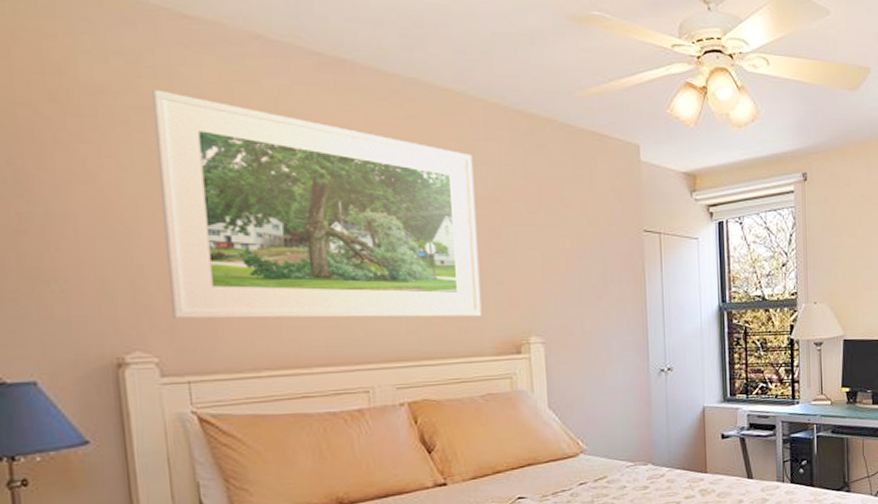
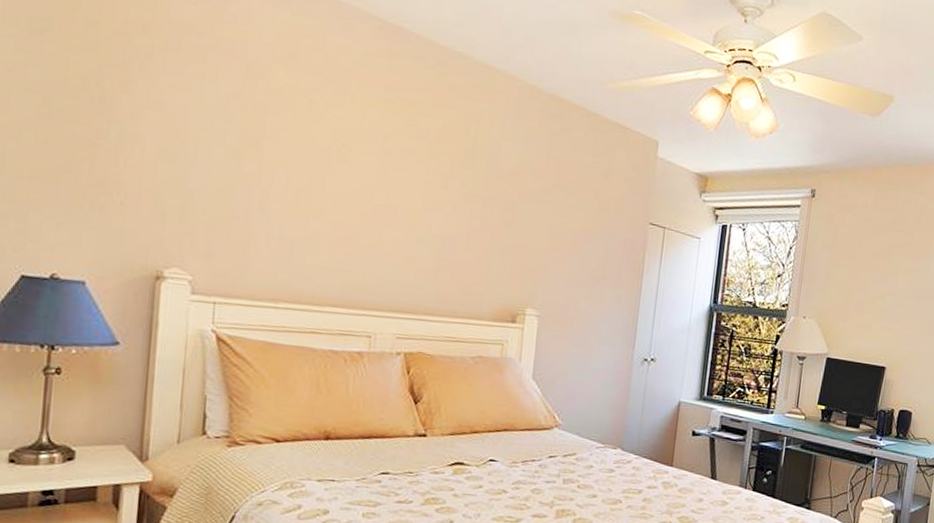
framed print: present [151,89,482,319] -> none [211,34,502,283]

